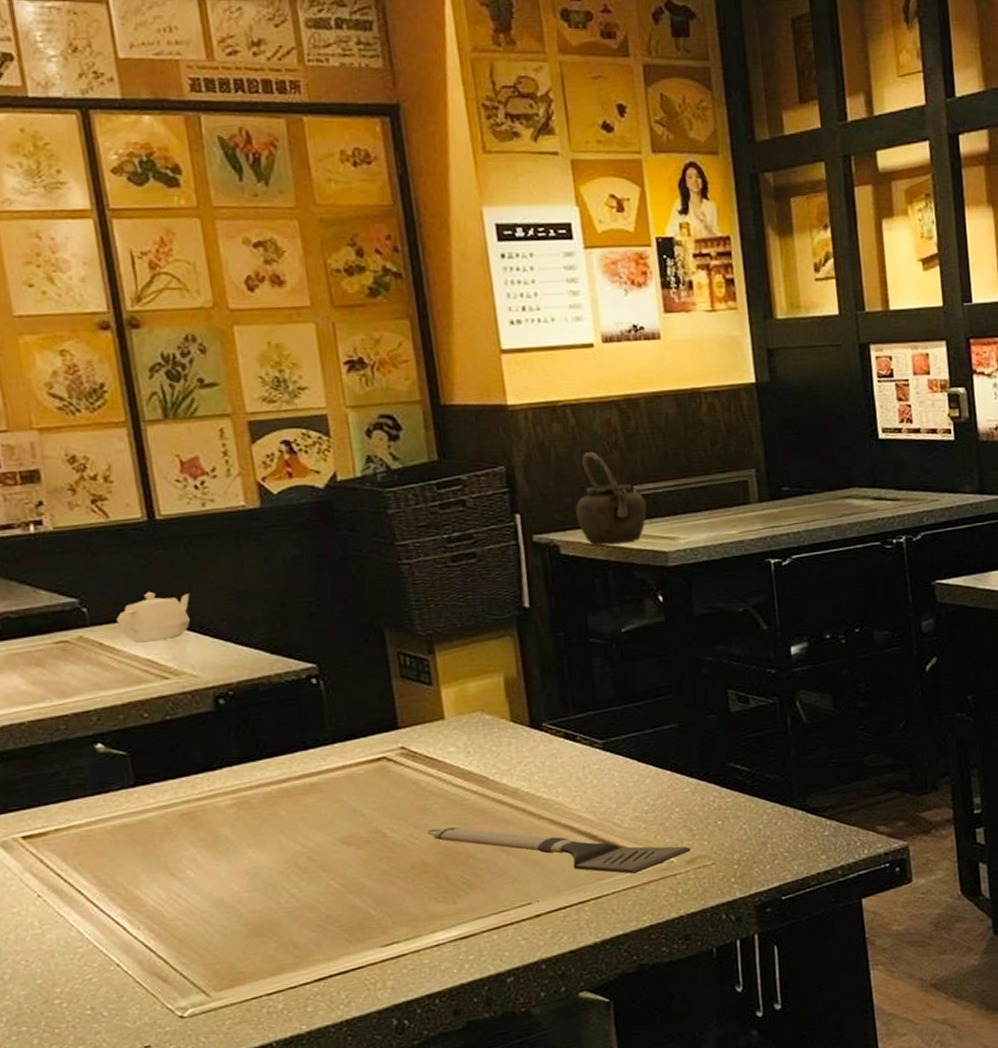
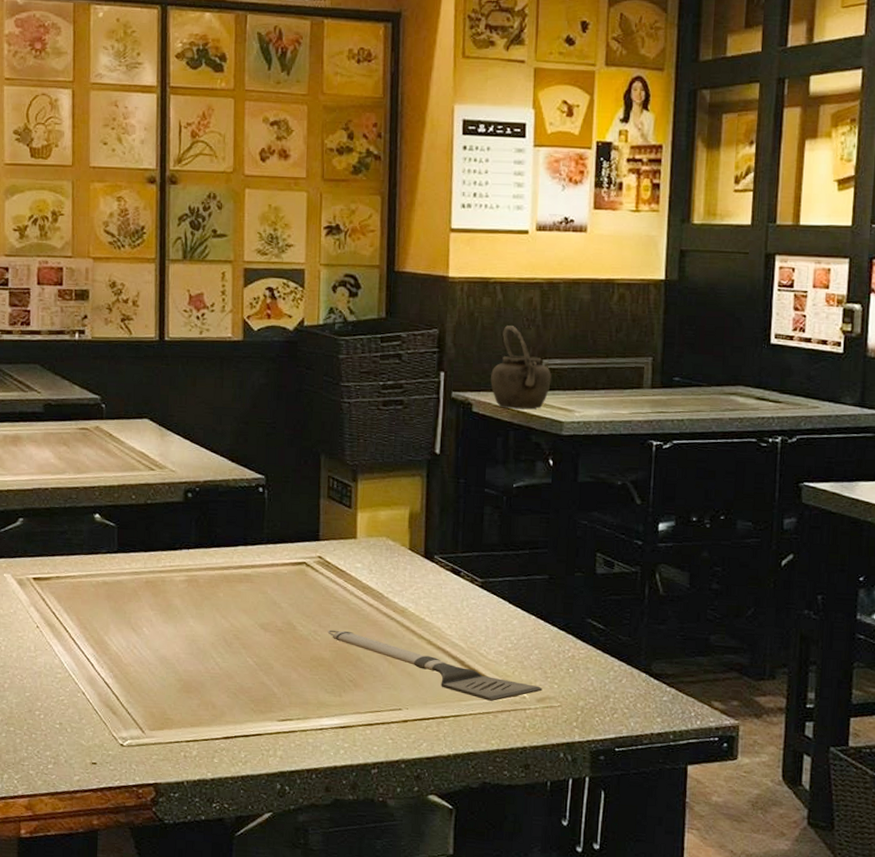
teapot: present [117,591,190,643] -> none [125,397,180,439]

